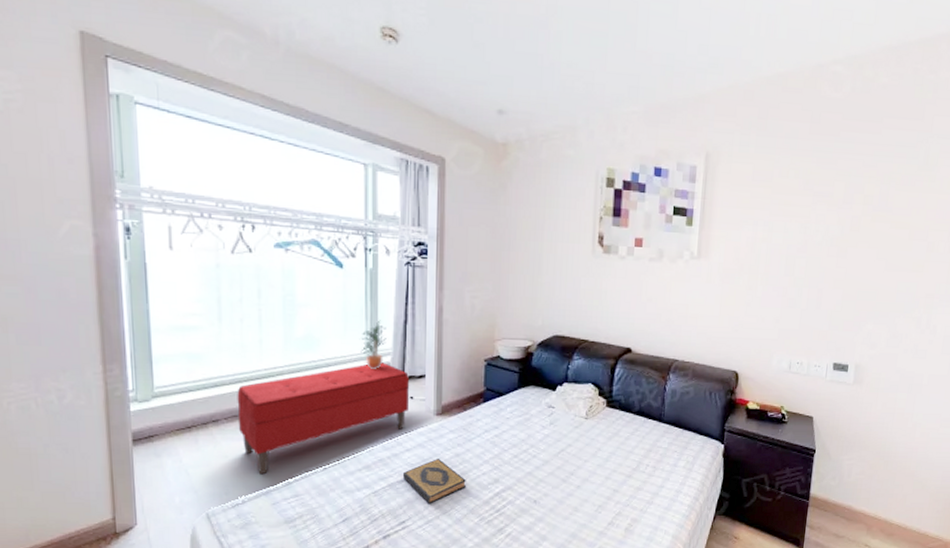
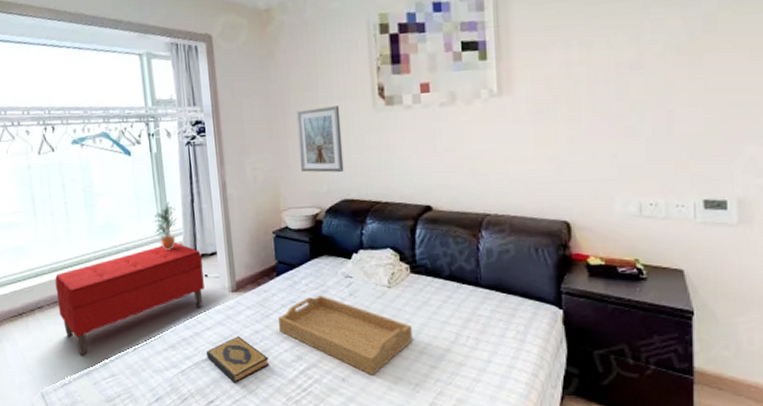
serving tray: none [480,423,602,498] -> present [278,295,413,376]
picture frame: none [518,246,562,309] -> present [296,105,344,173]

